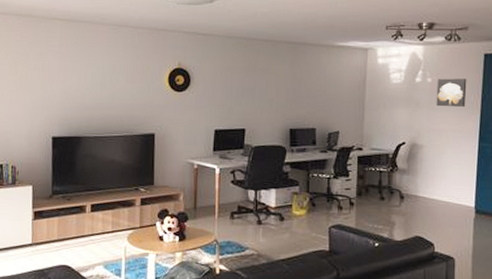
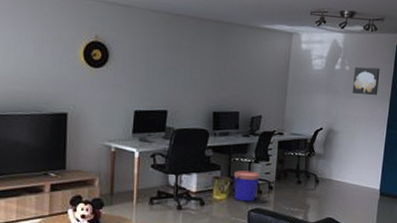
bucket: none [310,186,339,218] -> present [231,170,259,202]

